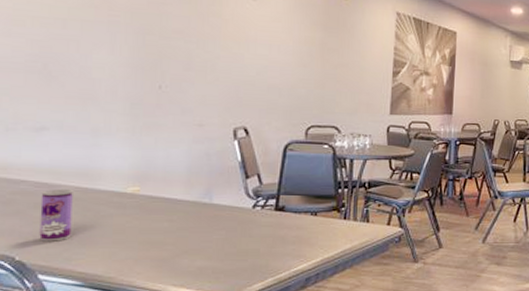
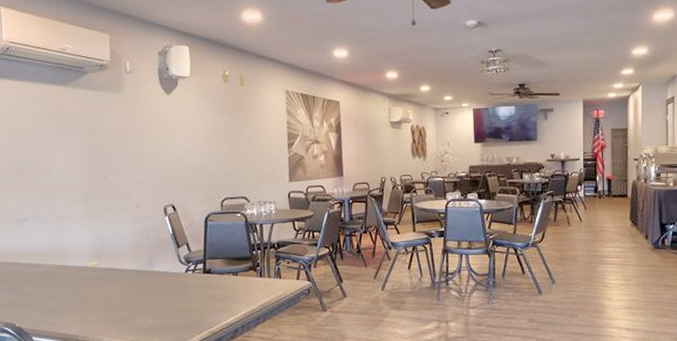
beverage can: present [39,188,73,241] -> none [28,267,53,310]

